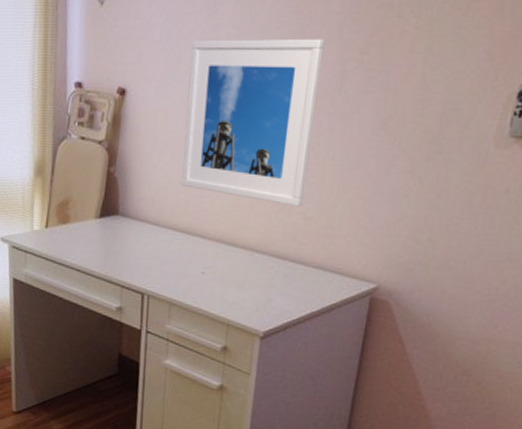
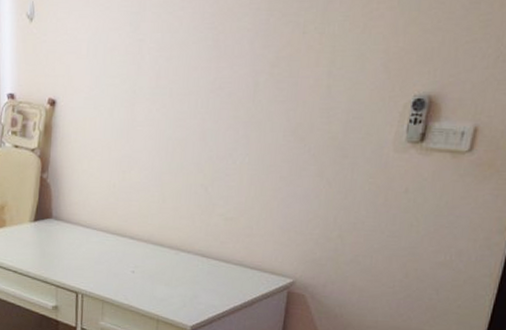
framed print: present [181,38,325,207] -> none [110,53,239,208]

